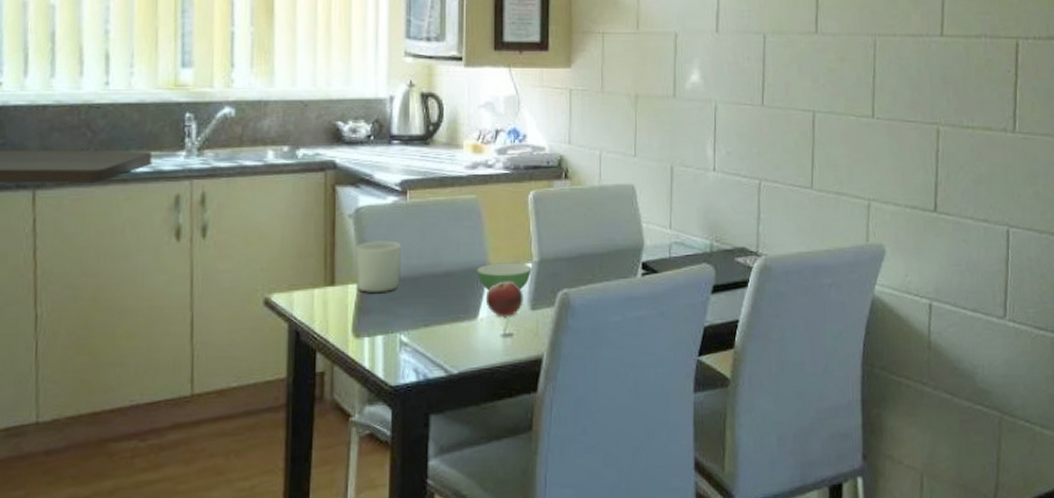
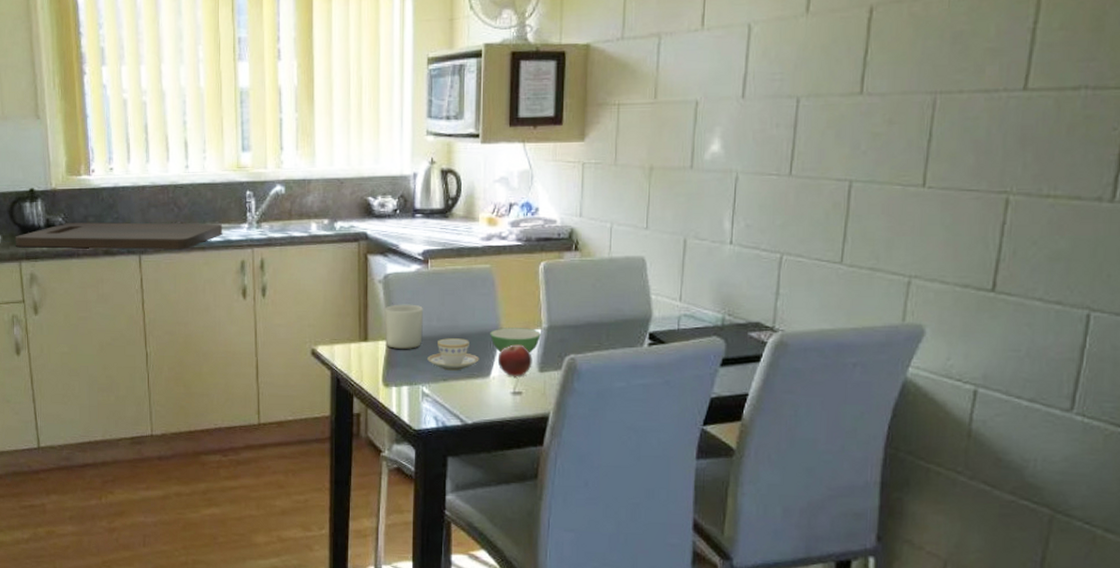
teacup: none [406,277,465,315] -> present [427,338,479,371]

